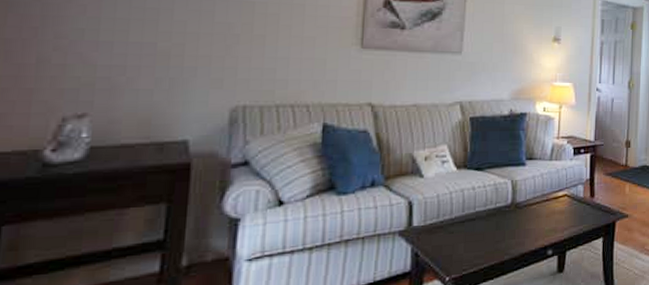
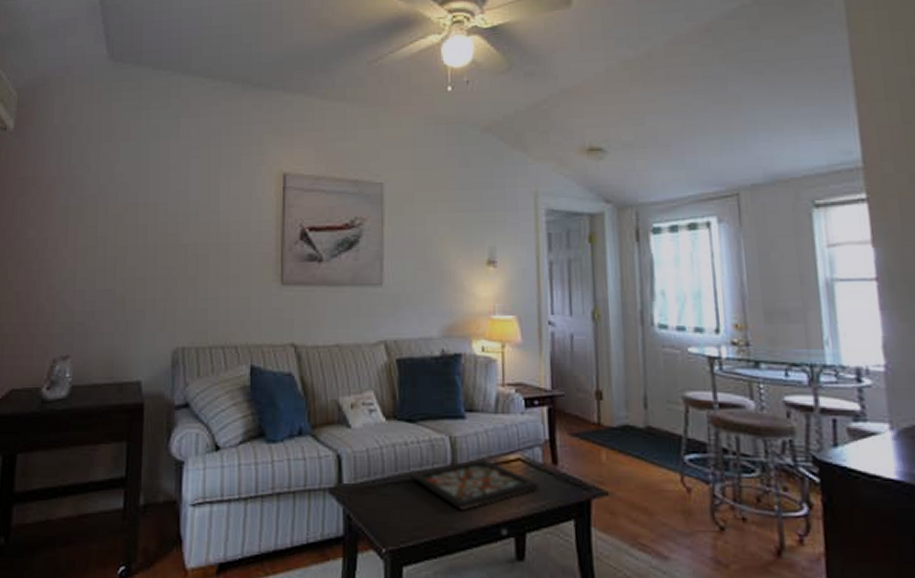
decorative tray: none [476,196,579,238] -> present [410,458,539,510]

